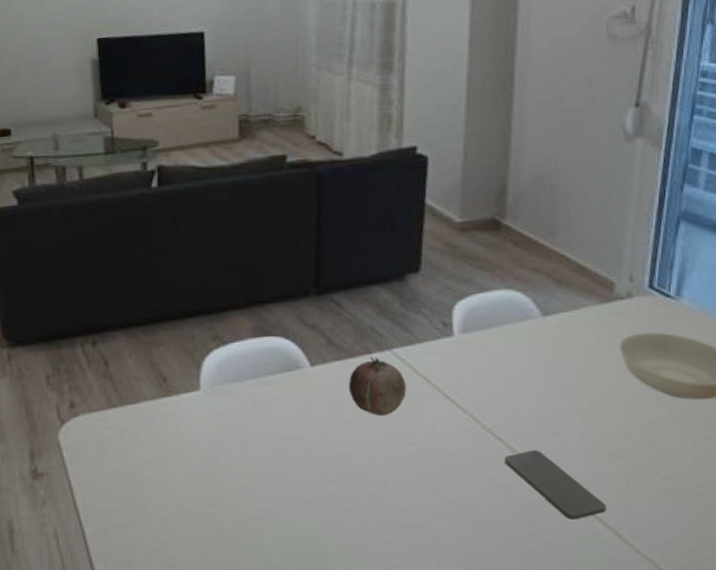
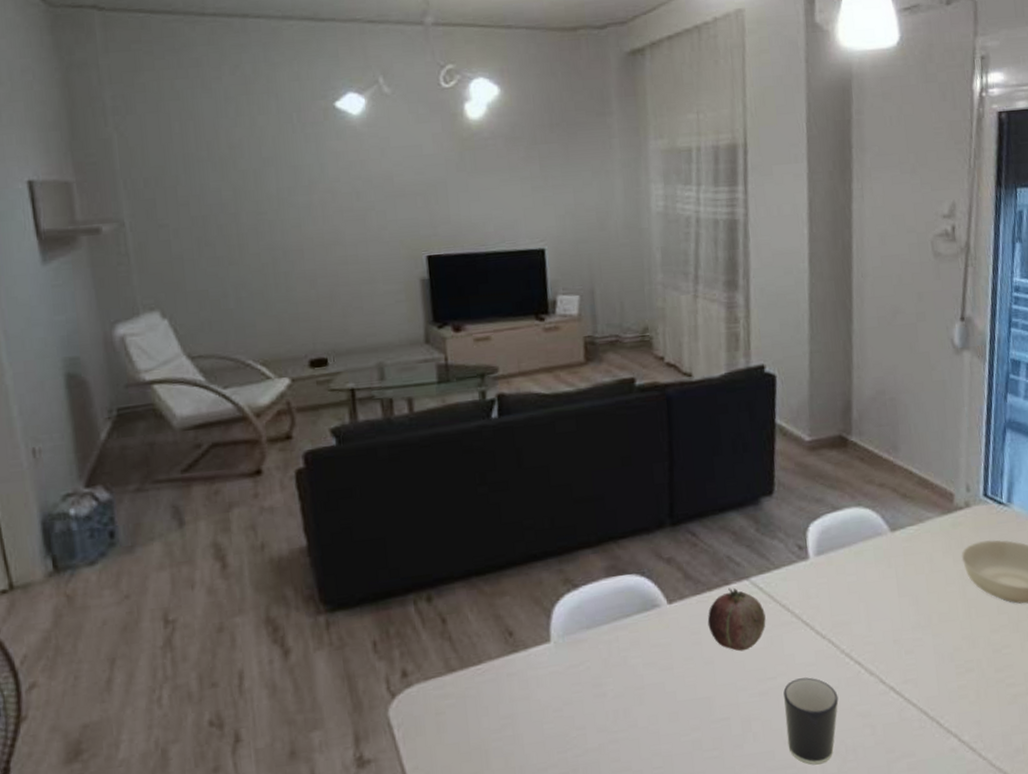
mug: none [421,447,477,529] -> present [783,677,839,765]
phone: present [504,450,606,520] -> none [863,670,960,739]

